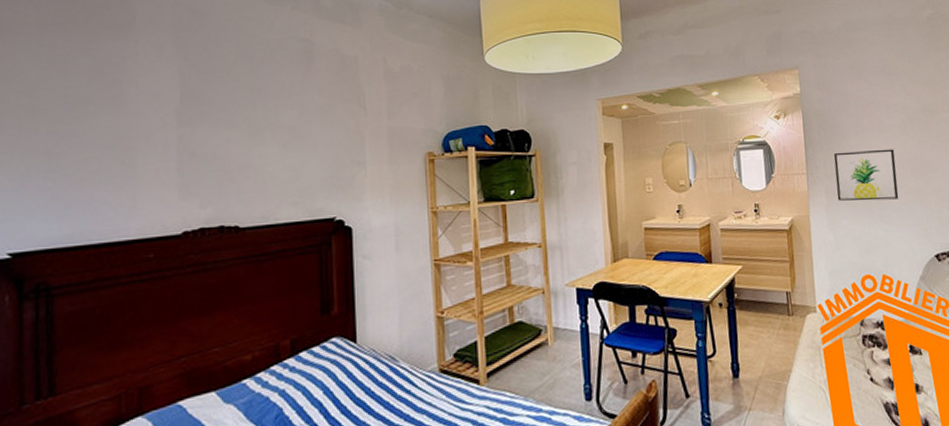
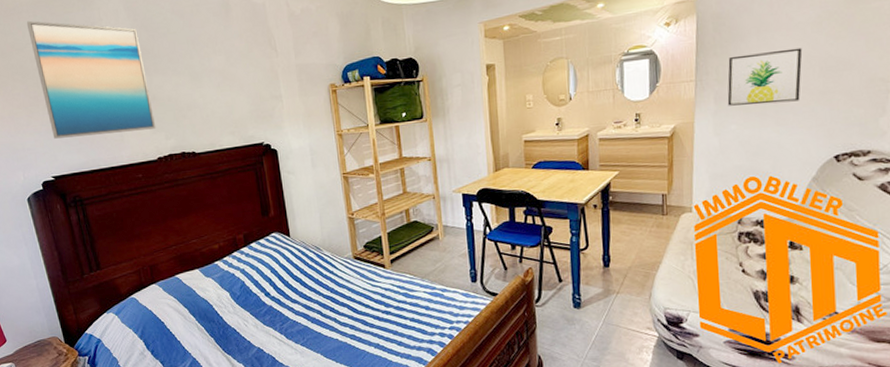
wall art: none [24,45,189,200] -> present [26,20,156,139]

